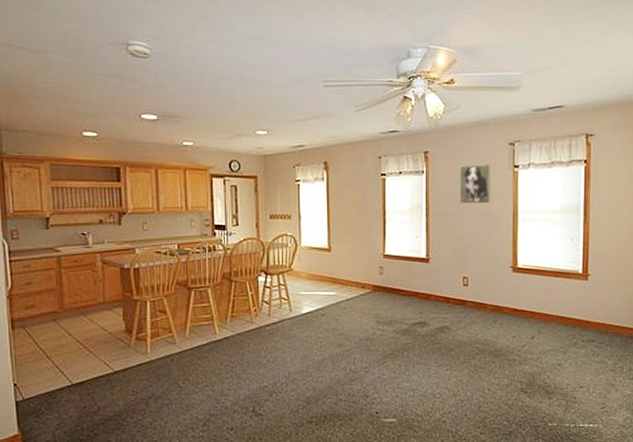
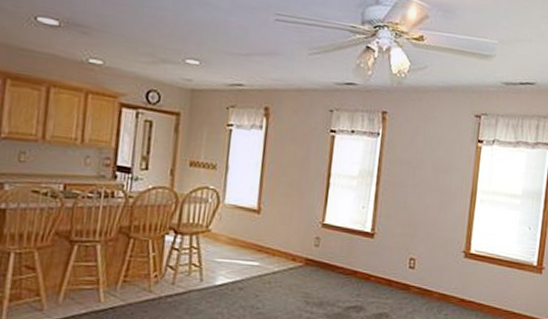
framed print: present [459,163,490,204] -> none [414,132,453,179]

